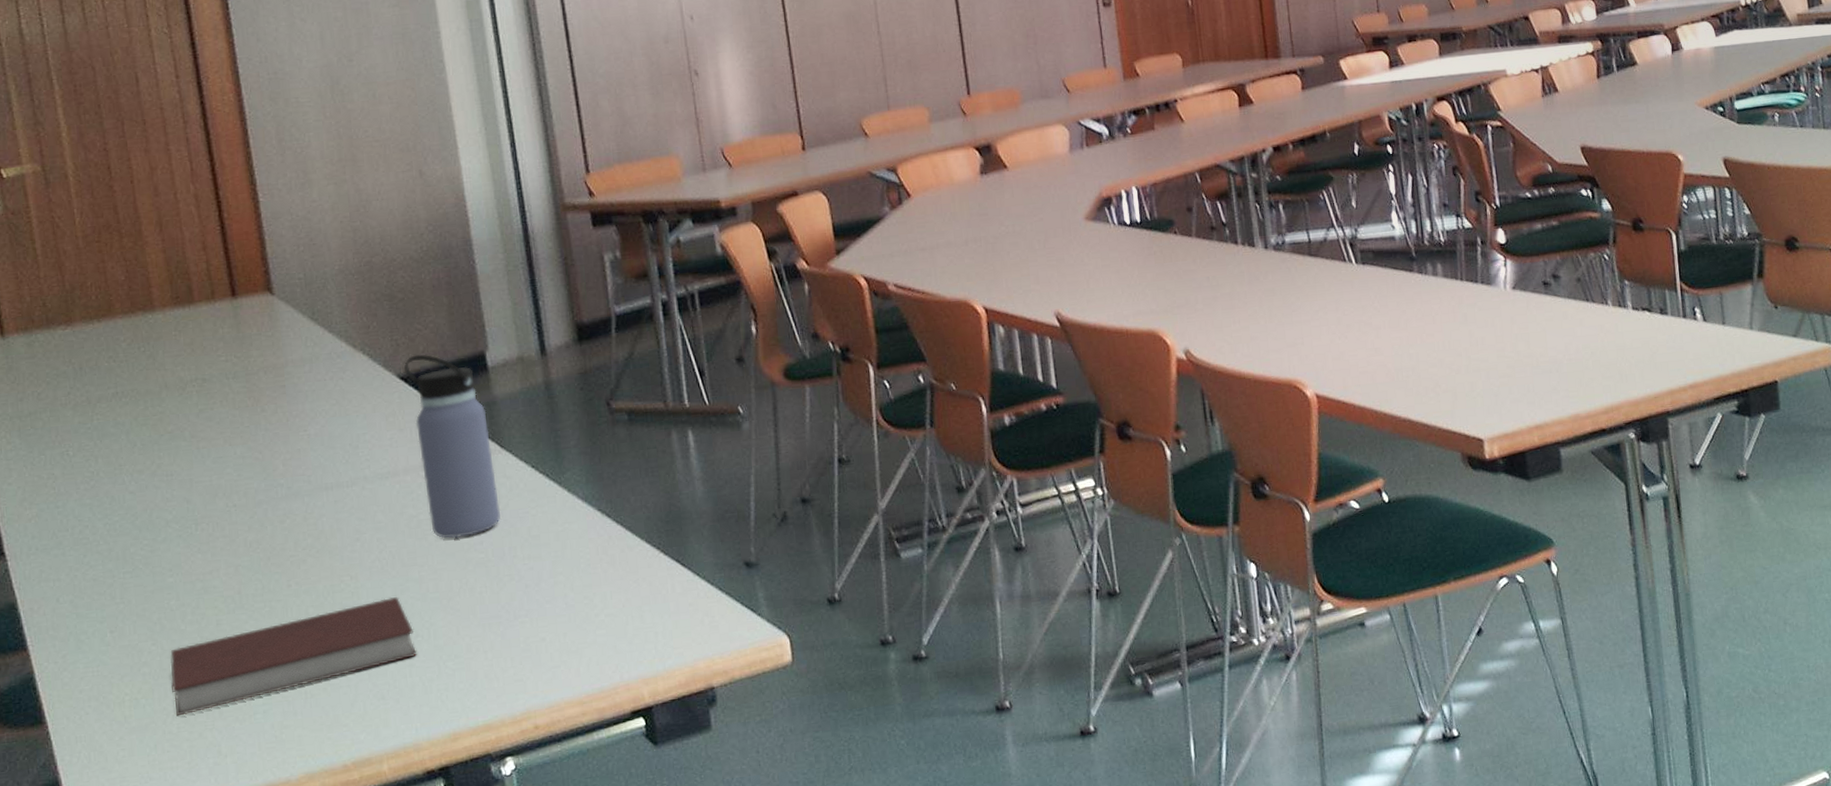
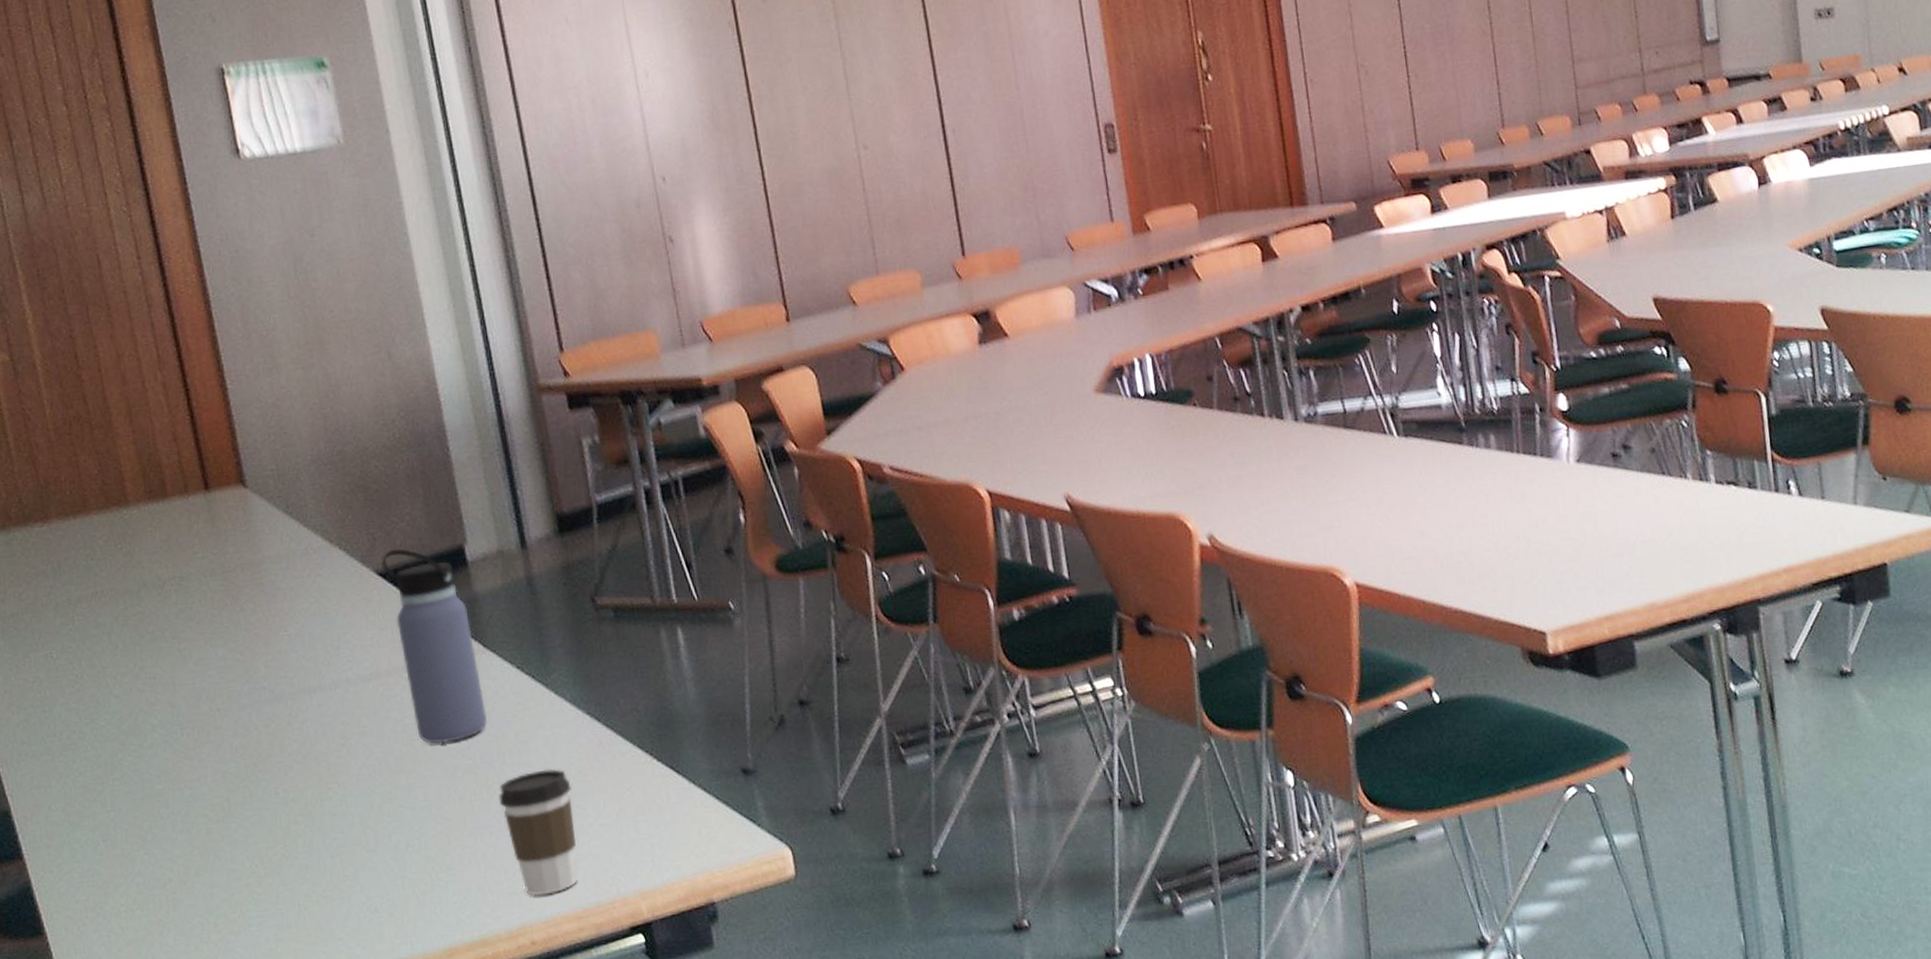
notebook: present [170,597,418,716] -> none [162,805,409,928]
coffee cup: none [509,562,584,683] -> present [499,769,579,896]

